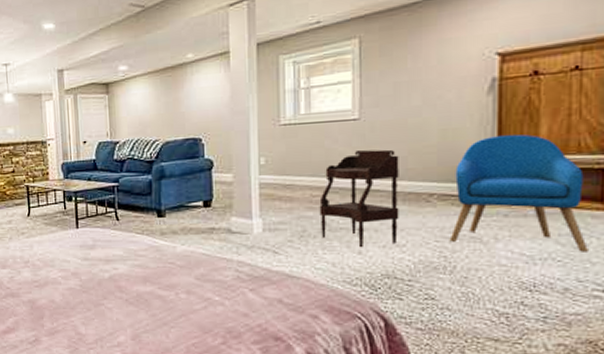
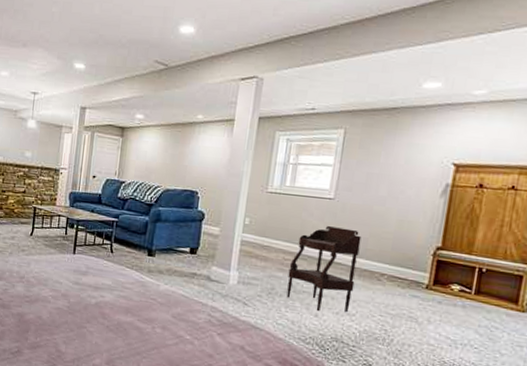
armchair: present [449,134,588,252] -> none [391,233,506,344]

